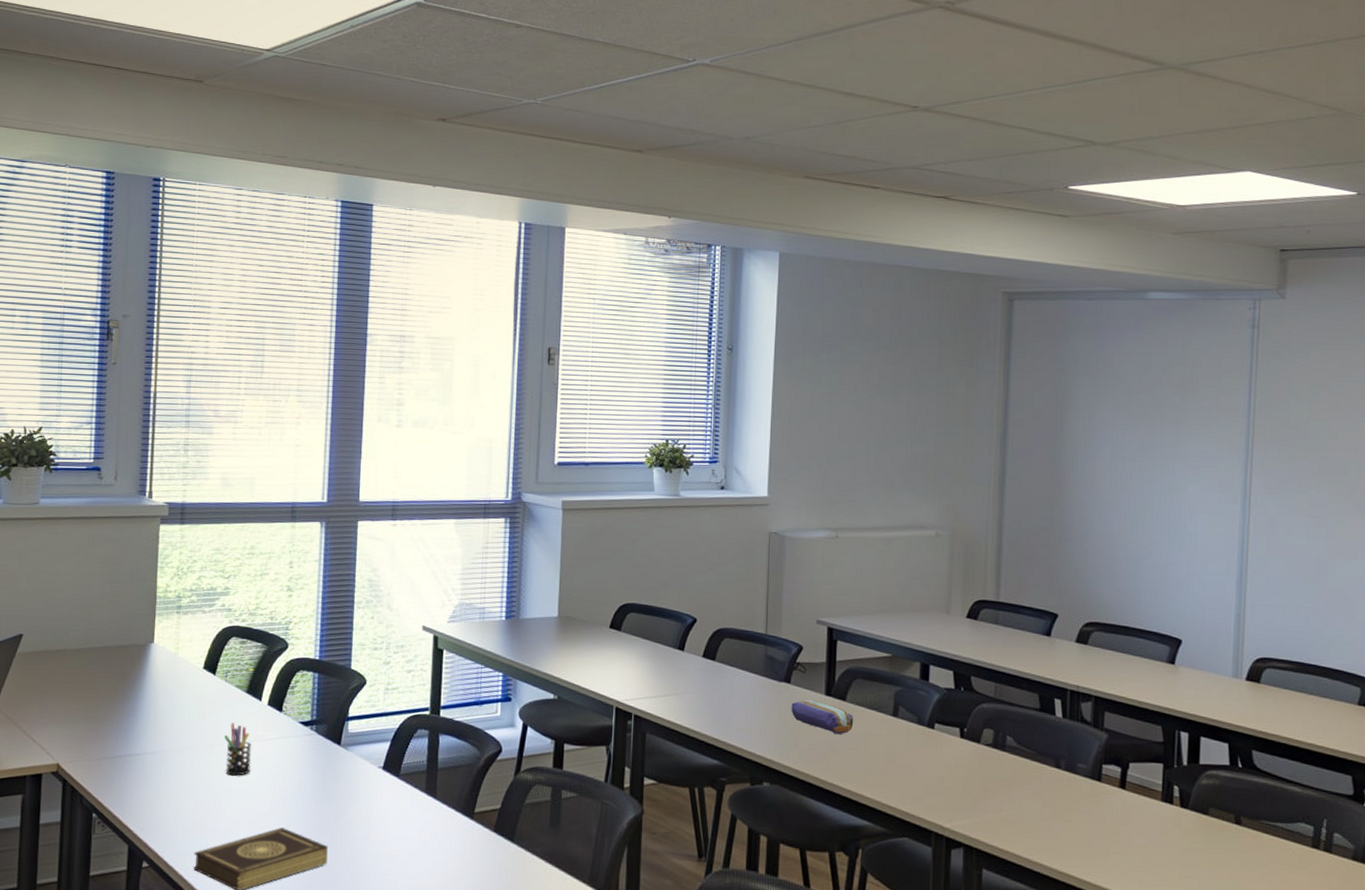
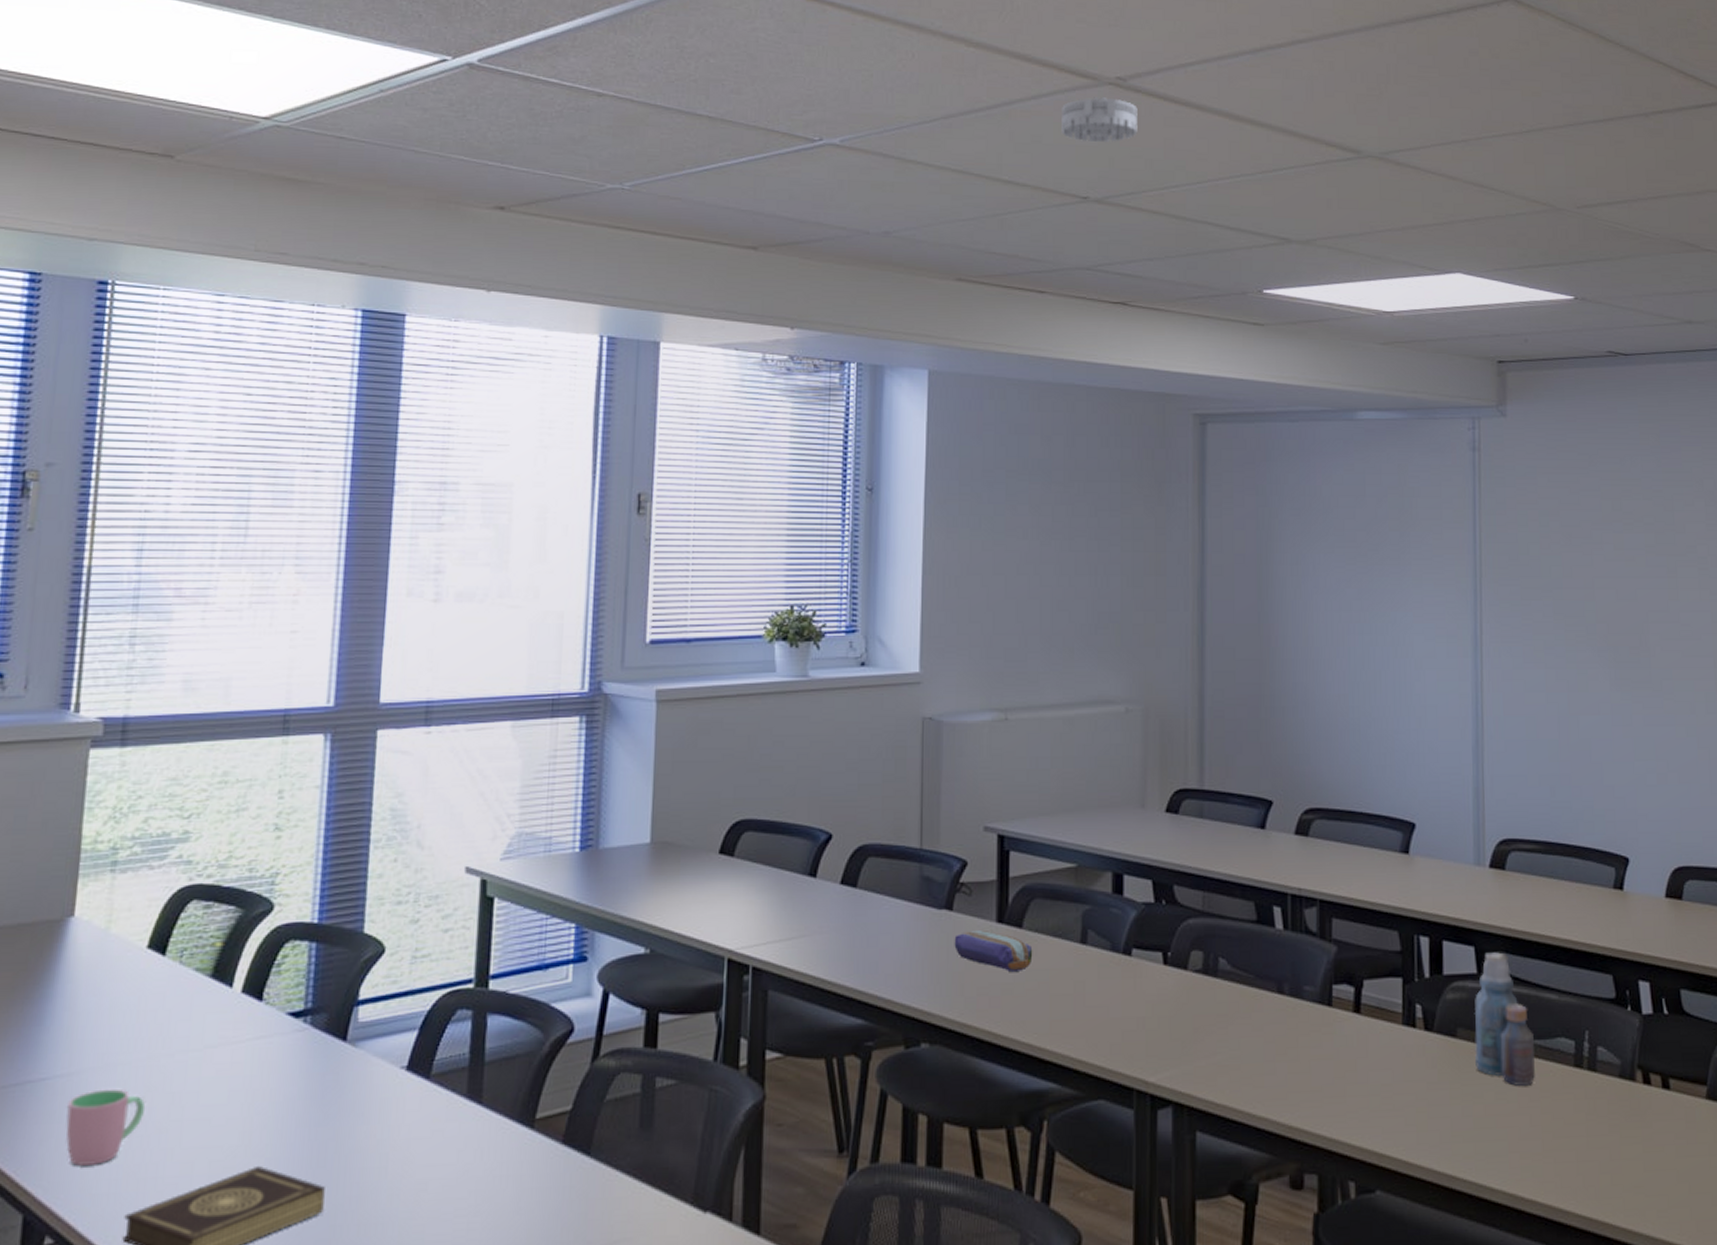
cup: none [154,764,205,816] -> present [66,1088,145,1166]
pen holder: present [224,723,251,776] -> none [176,1022,216,1098]
smoke detector: none [897,19,963,60] -> present [1062,97,1138,143]
bottle: none [1224,749,1277,859] -> present [1474,952,1535,1086]

